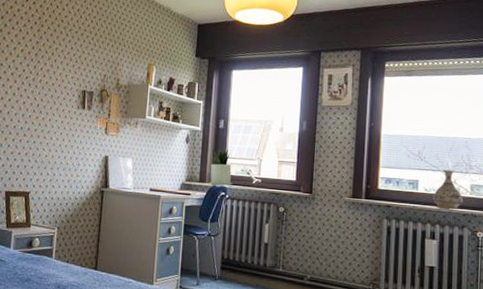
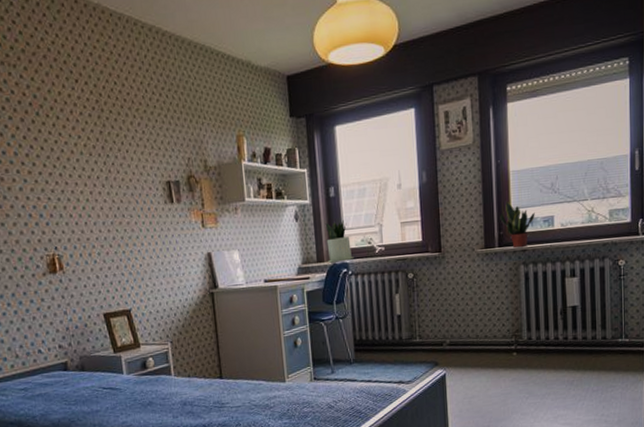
potted plant: none [369,159,401,203] -> present [500,201,535,248]
vase: present [433,169,463,210] -> none [570,197,602,243]

